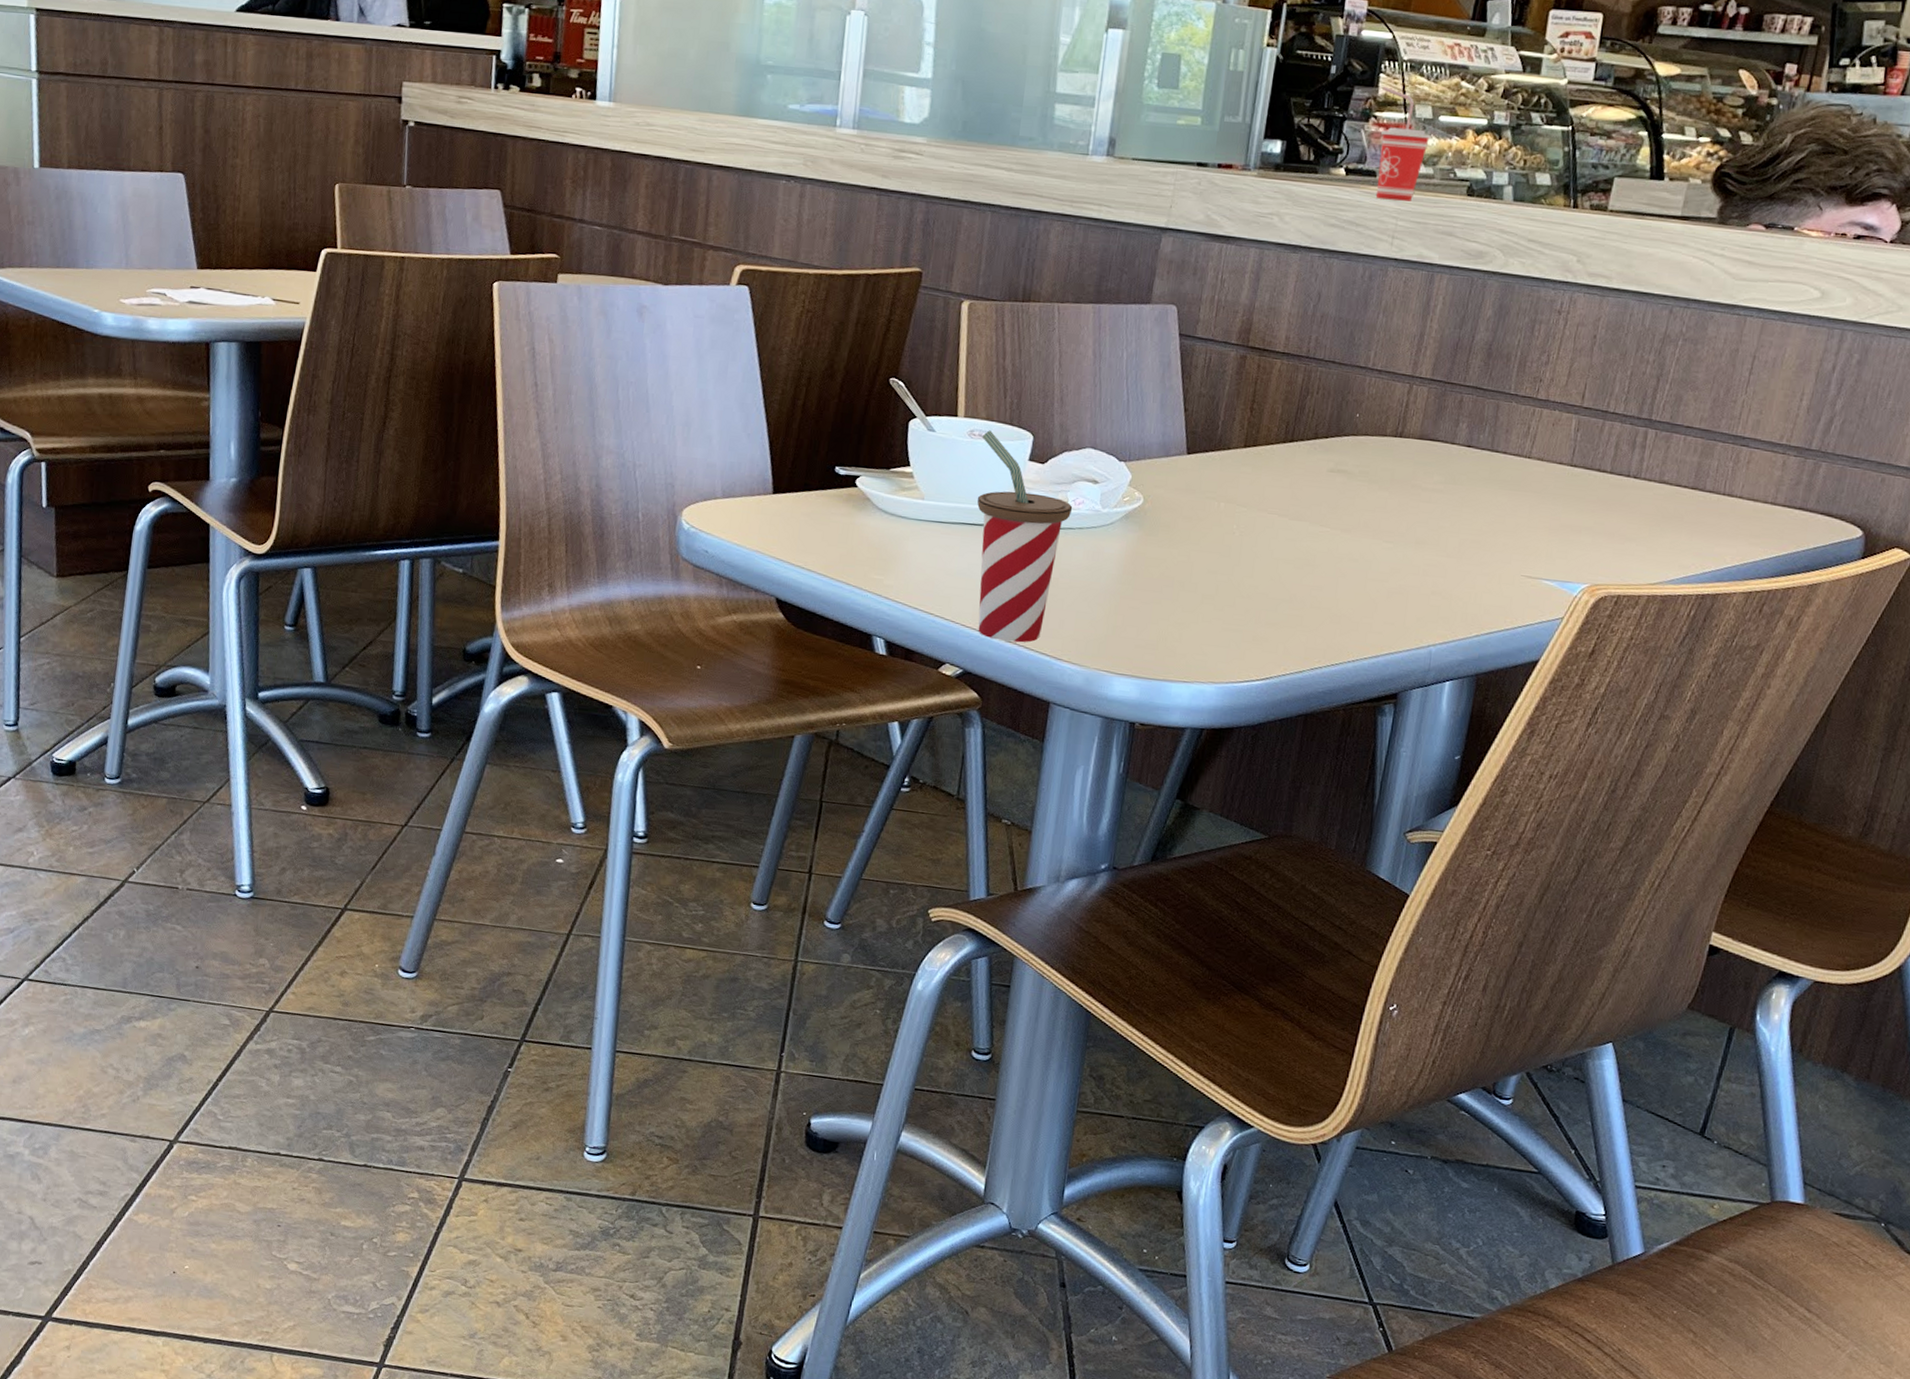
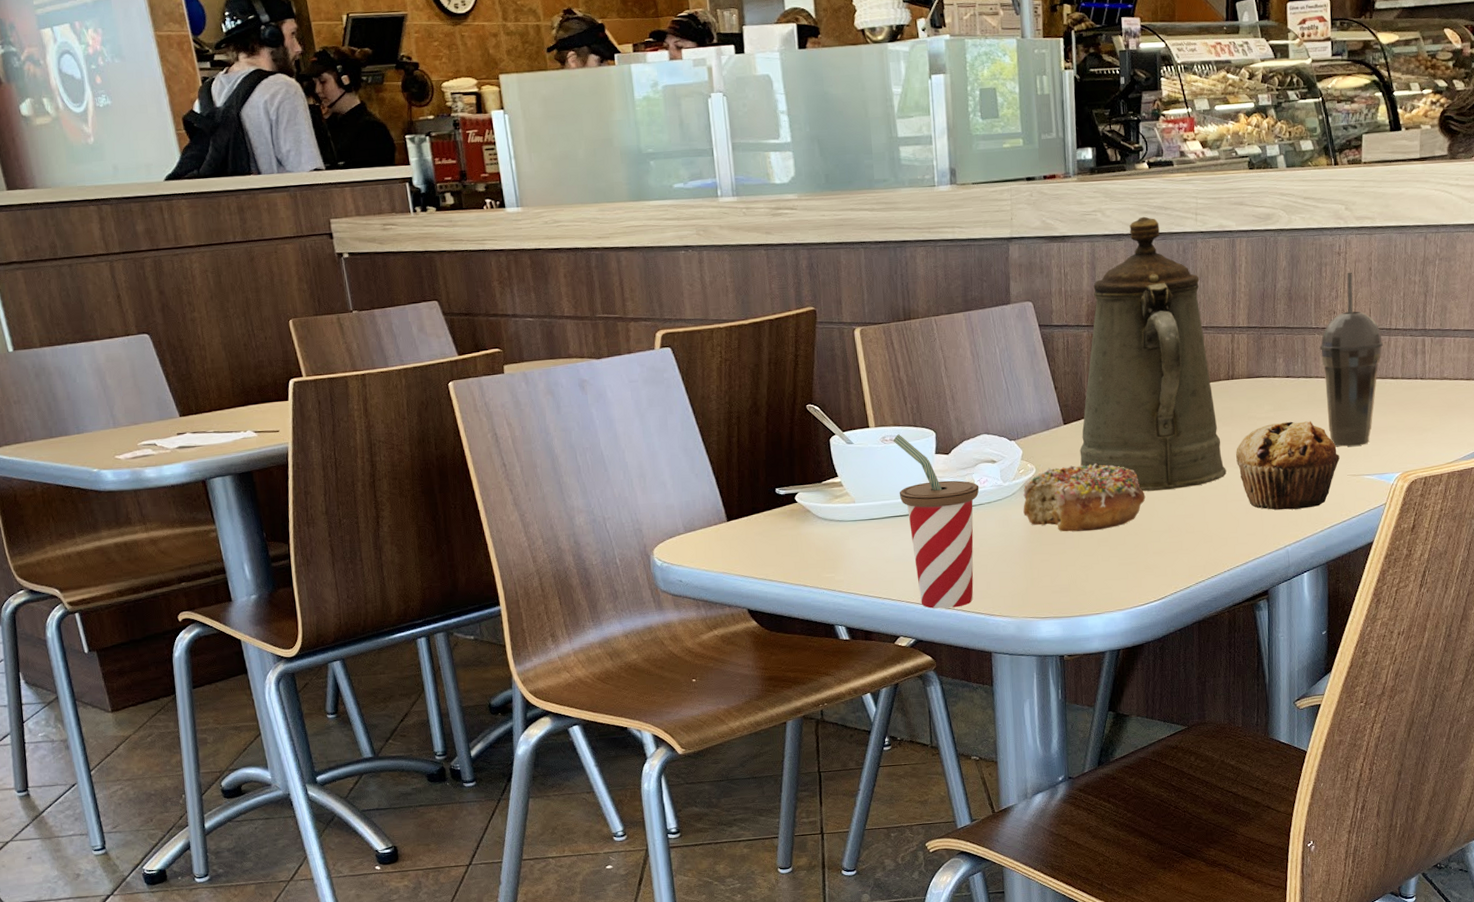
donut: none [1119,501,1269,585] -> present [1023,463,1146,532]
coffee pot: none [1198,229,1383,555] -> present [1080,216,1226,492]
beverage cup: present [1376,86,1431,201] -> none [1165,88,1212,184]
muffin: none [1387,497,1516,606] -> present [1236,421,1340,510]
beverage cup: none [1507,336,1595,544] -> present [1319,272,1384,447]

